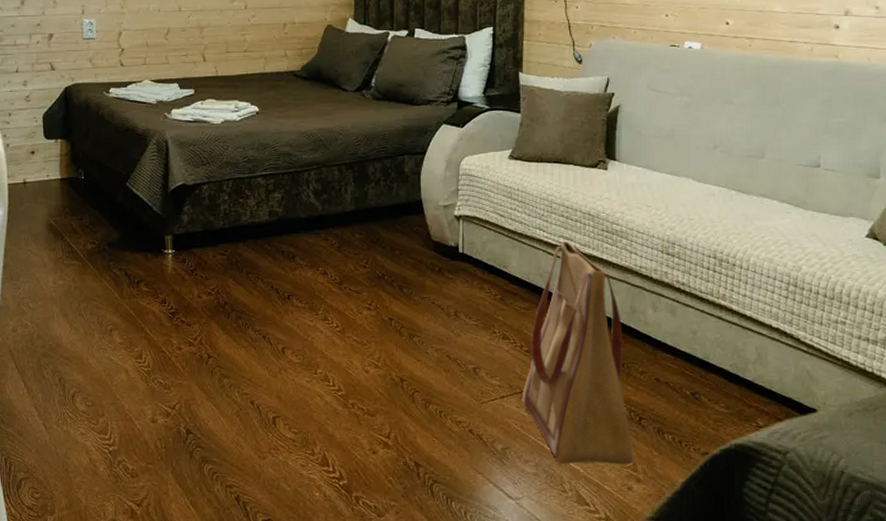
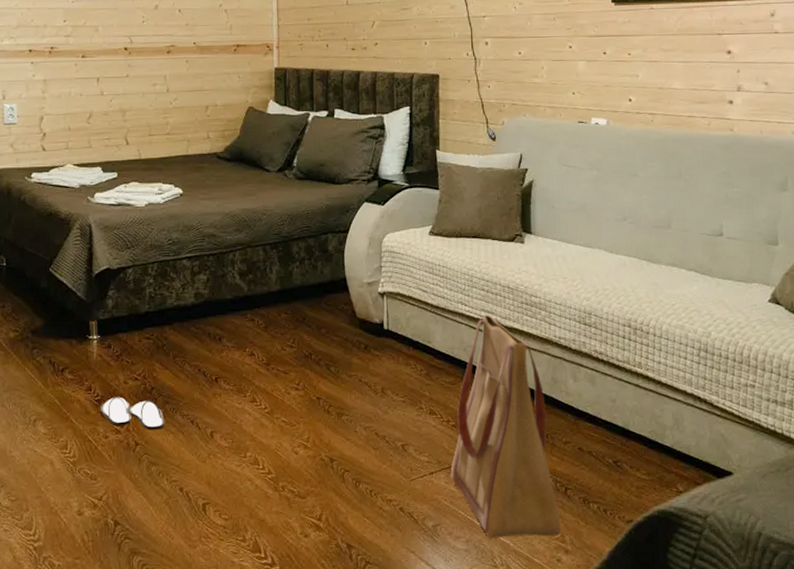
slippers: none [175,310,238,344] -> present [101,396,165,430]

